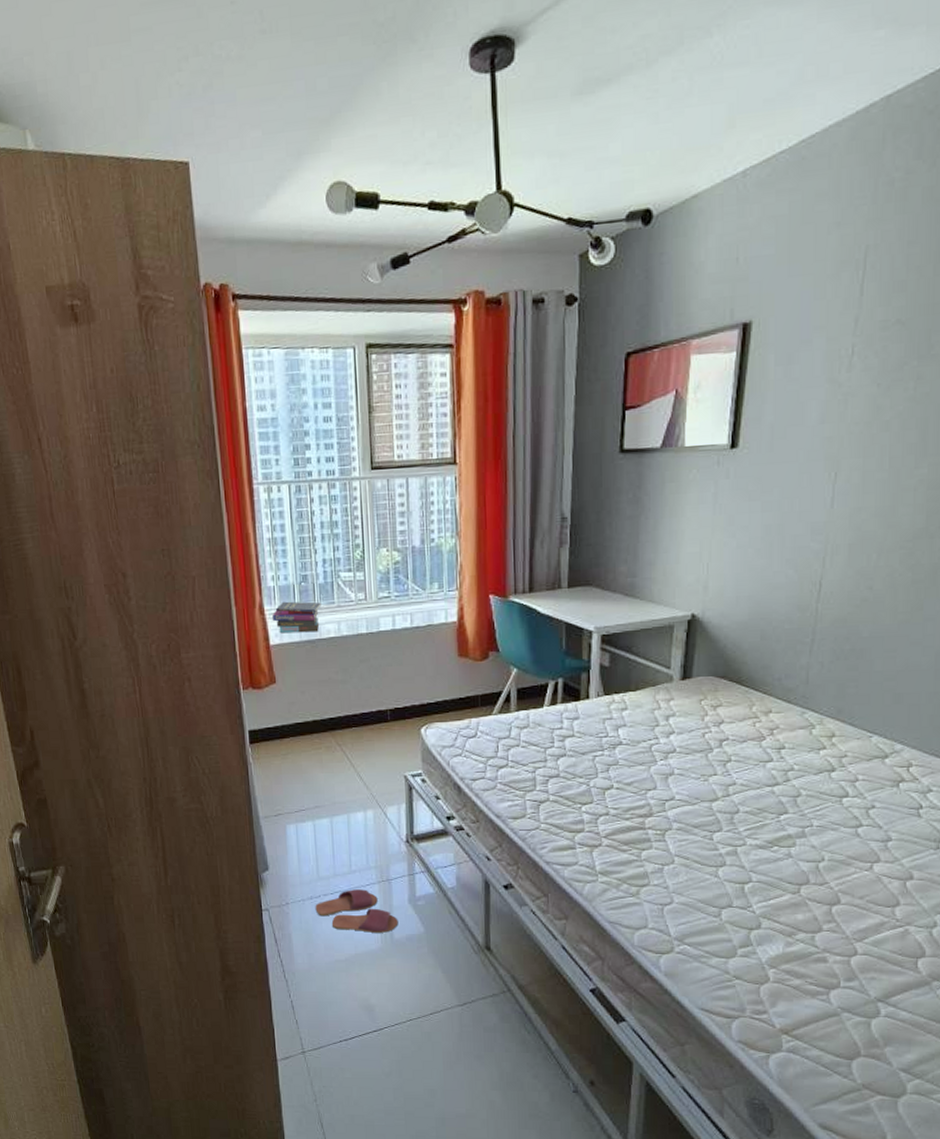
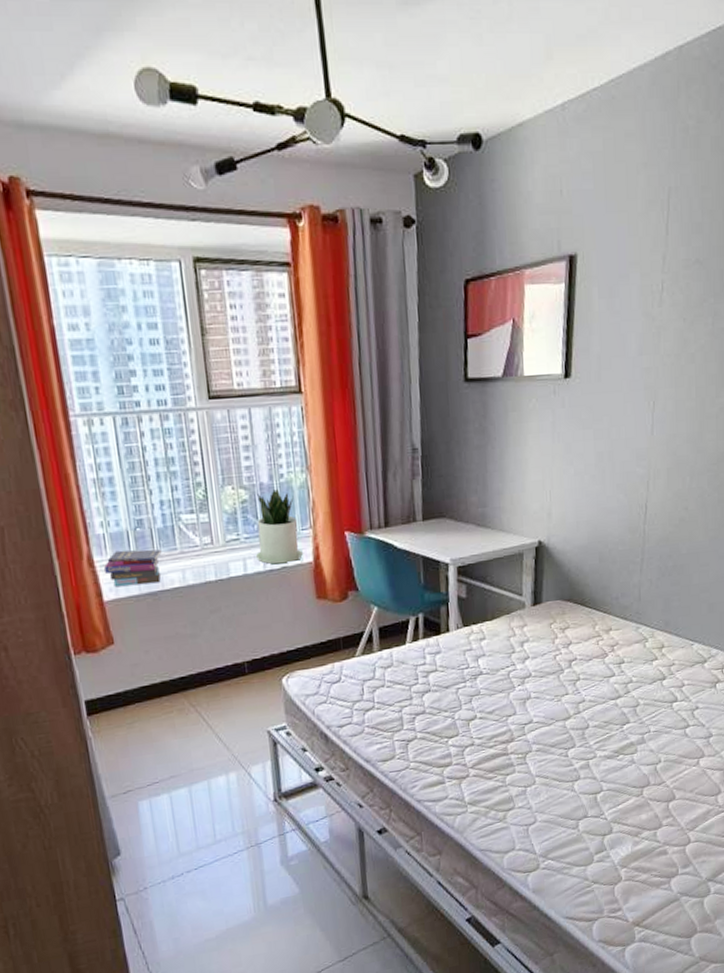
slippers: present [315,889,398,933] -> none [178,858,271,907]
planter: none [405,551,448,622] -> present [256,488,303,565]

